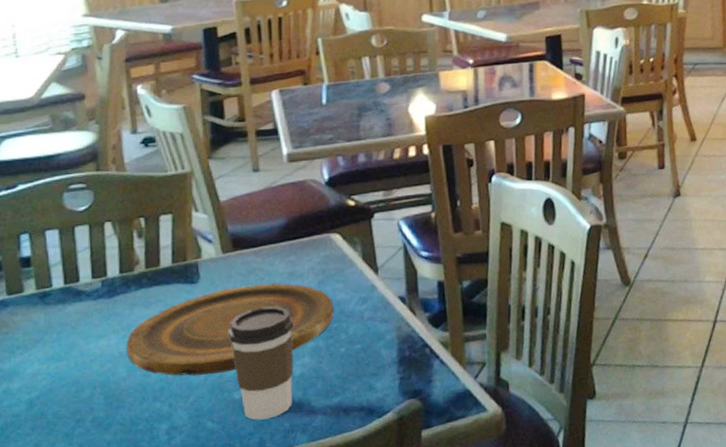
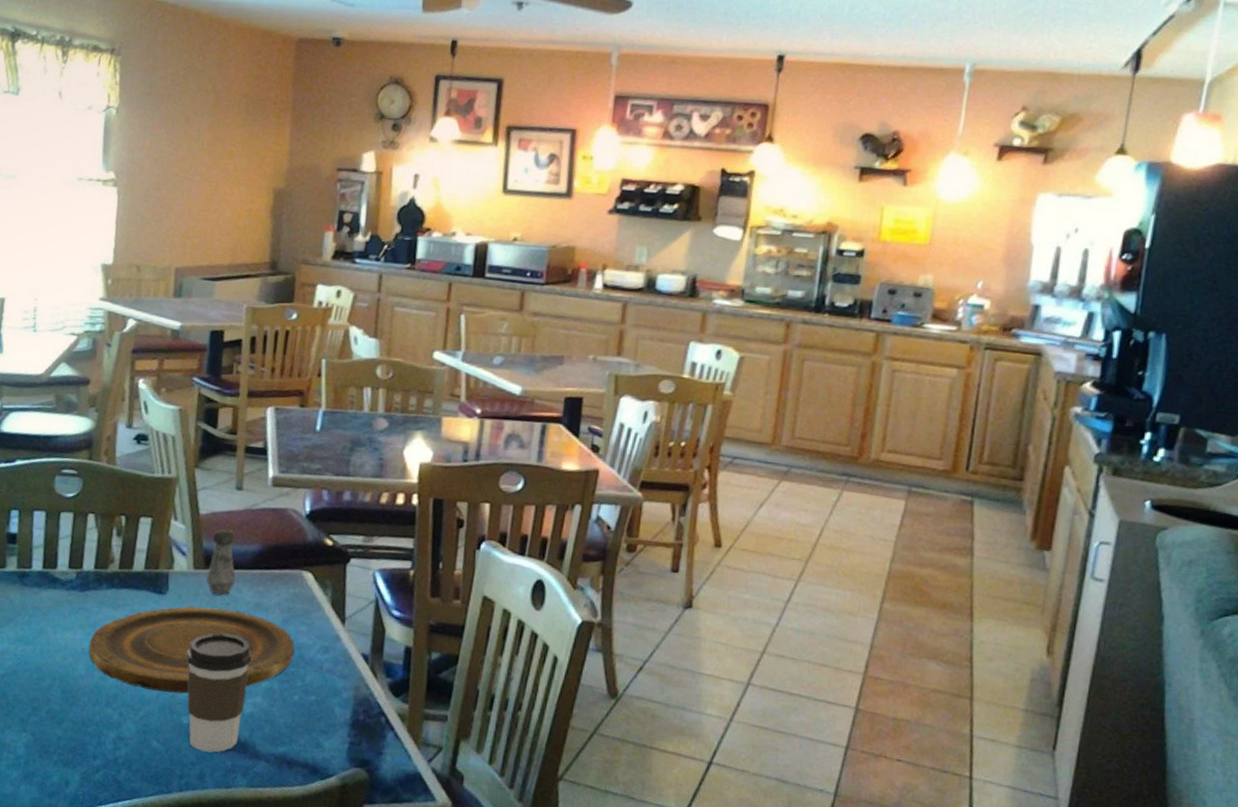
salt shaker: none [236,210,266,272] -> present [206,529,236,595]

